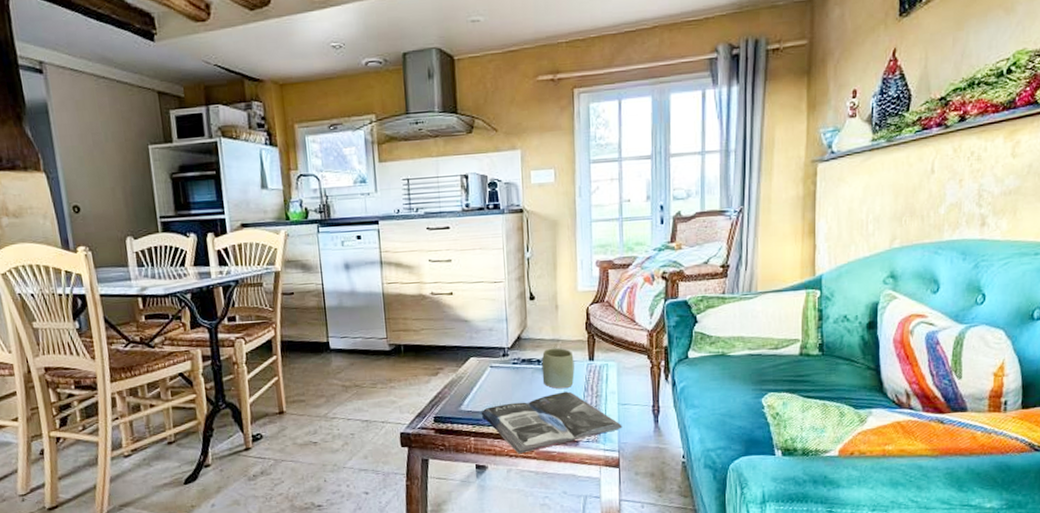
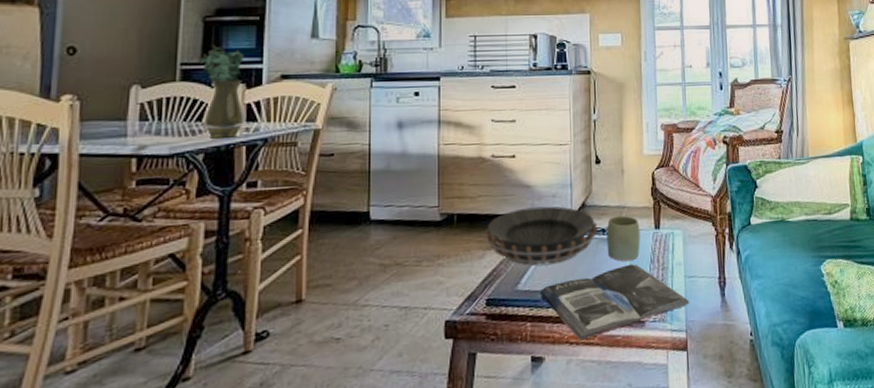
vase: none [174,199,218,281] -> present [199,45,245,139]
decorative bowl: none [429,338,533,391] -> present [484,206,598,267]

